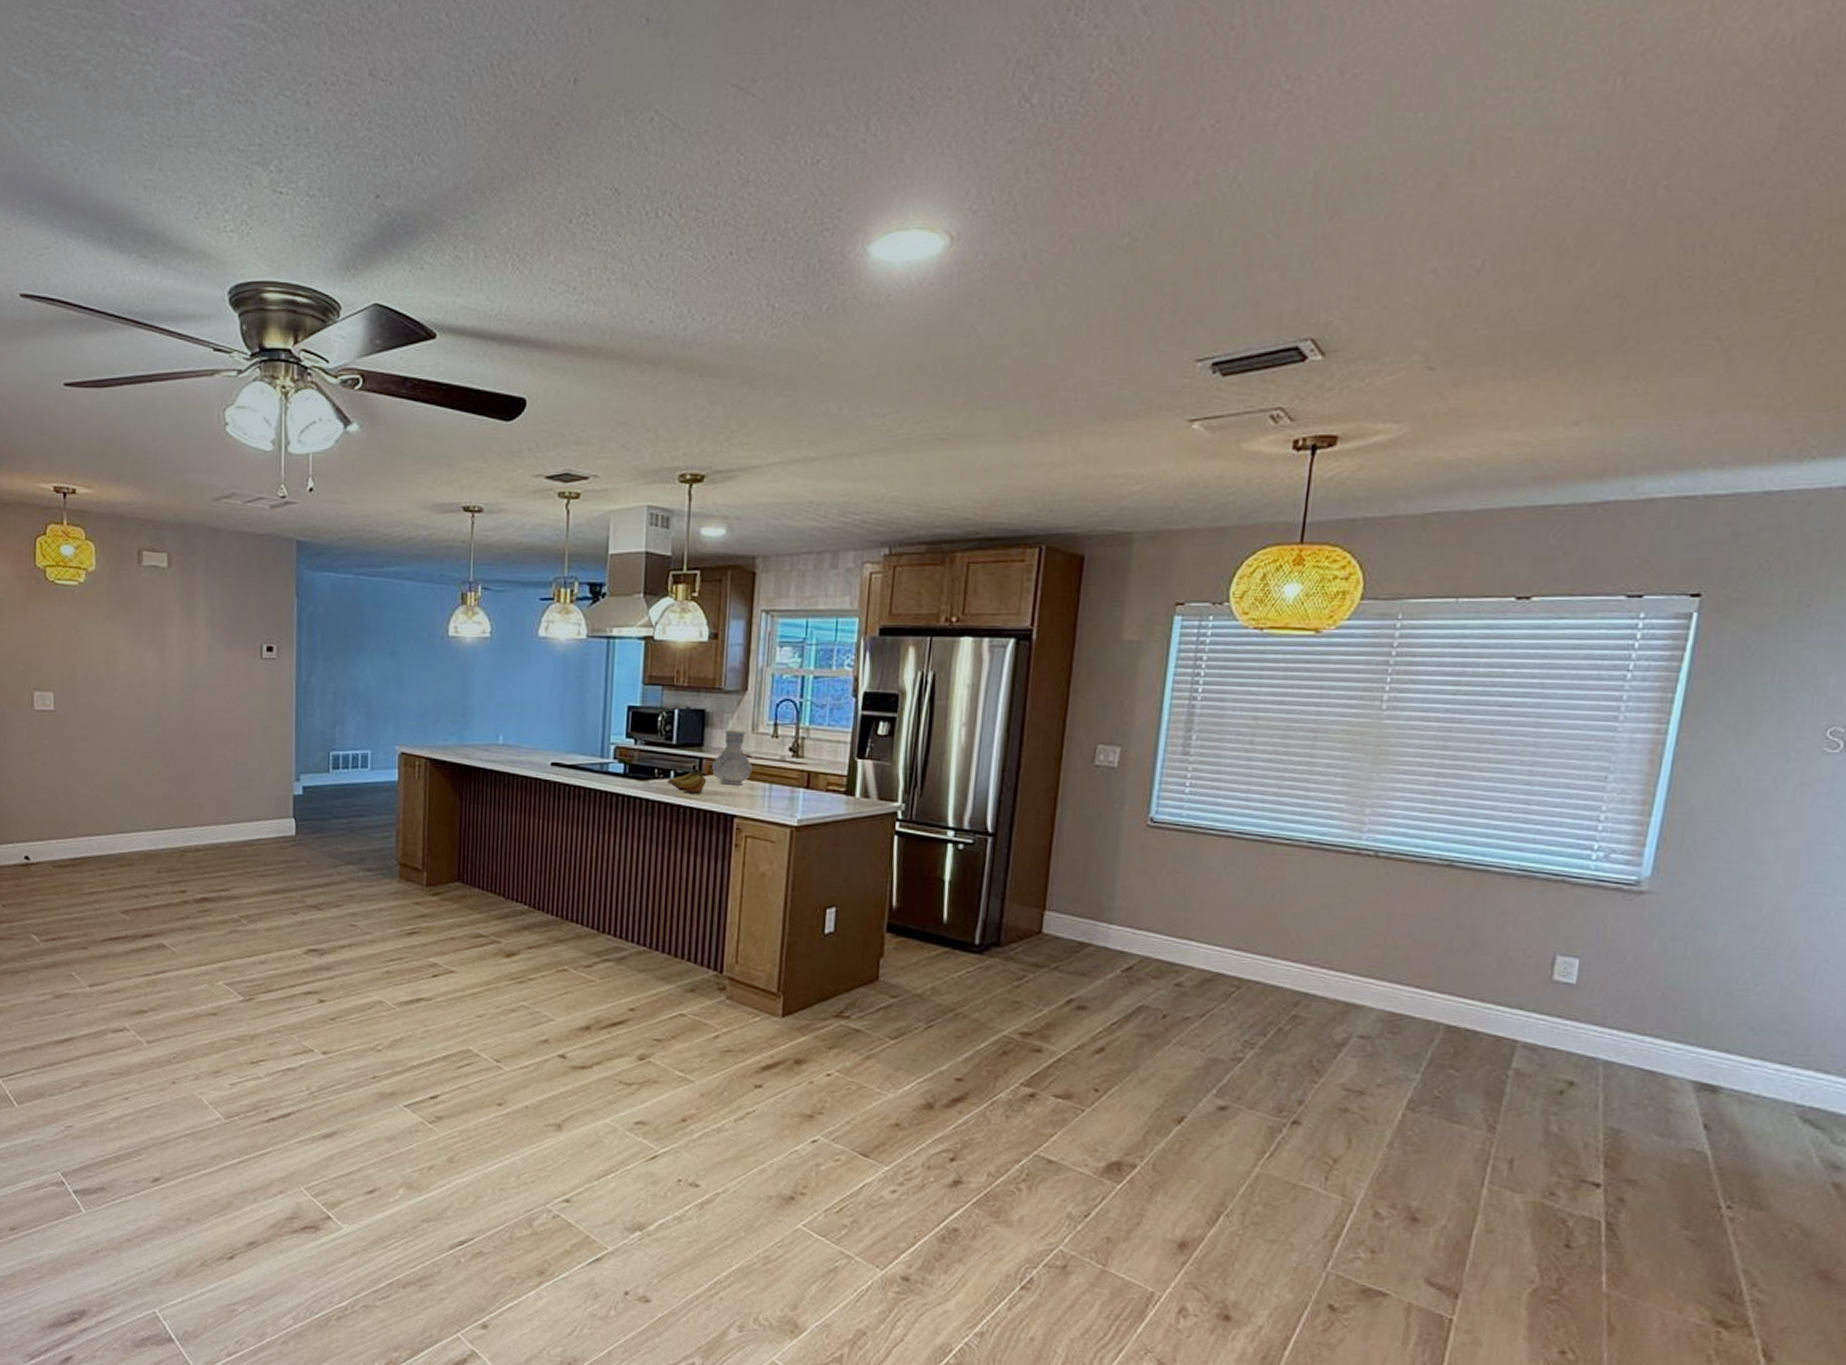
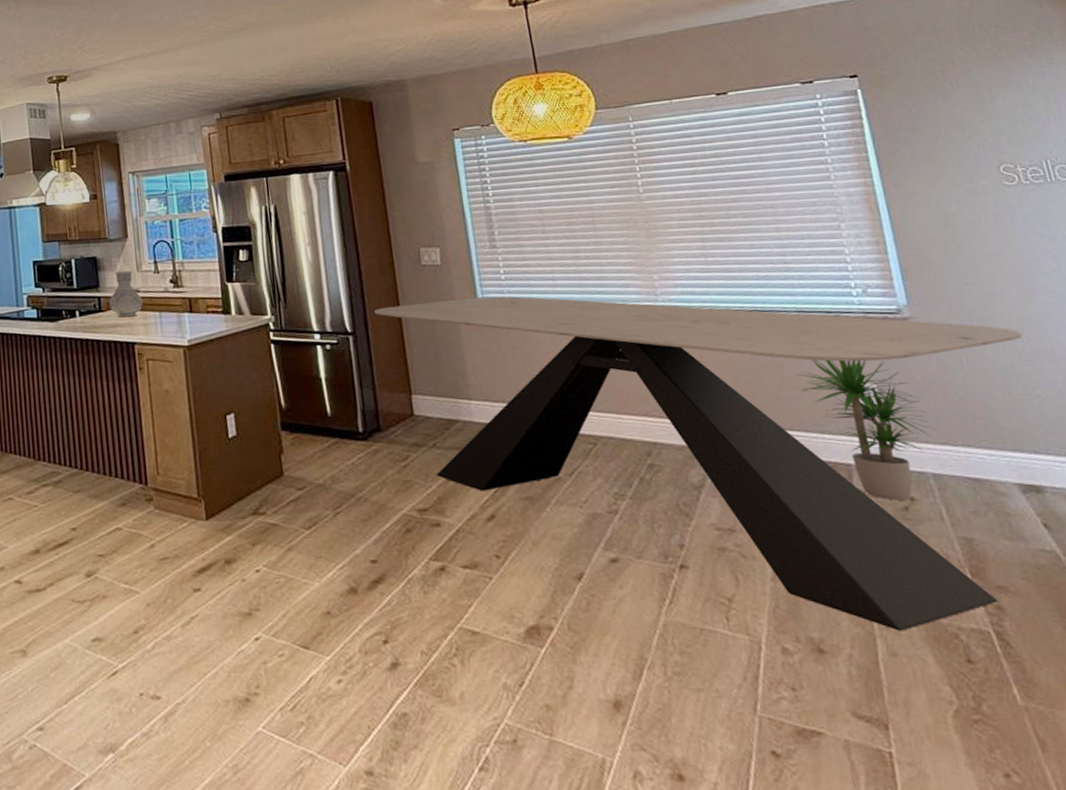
fruit: present [667,769,707,794] -> none [74,306,107,328]
dining table: none [1025,808,1768,1211] -> present [375,296,1023,631]
potted plant: none [1490,925,1627,1084] -> present [796,359,936,501]

